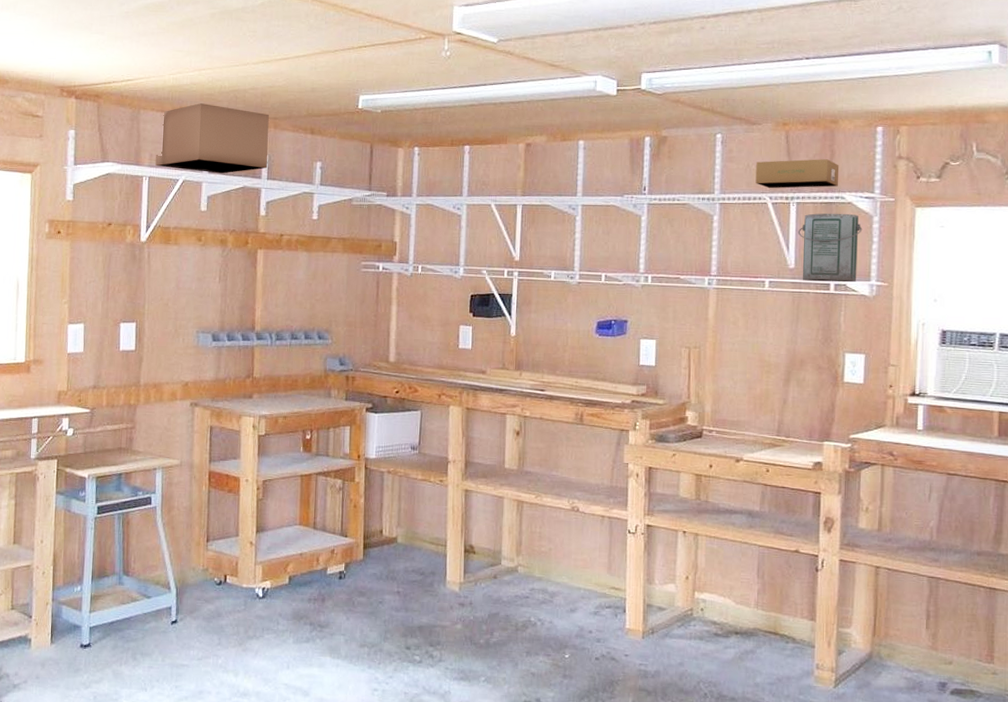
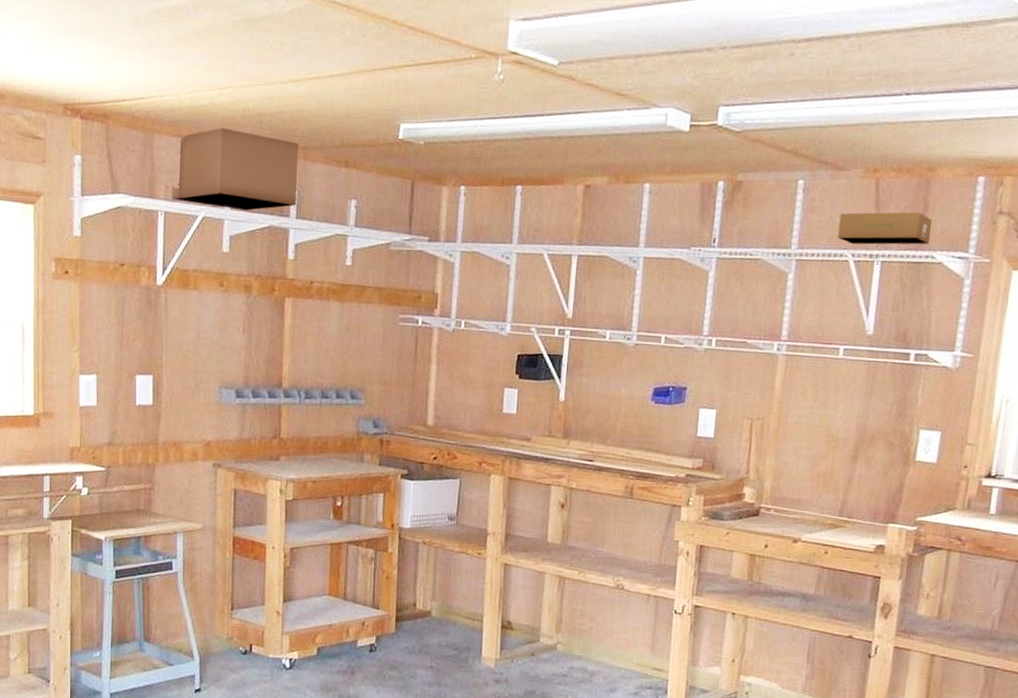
paint can: present [797,213,863,283] -> none [879,274,952,353]

